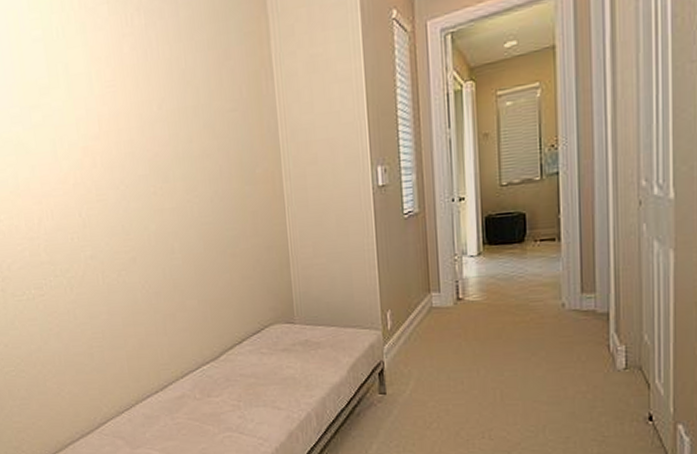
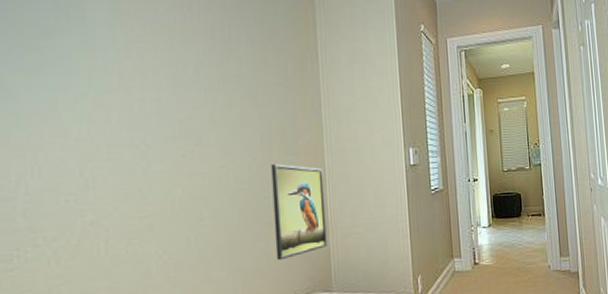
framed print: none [231,194,288,292] -> present [271,164,327,261]

